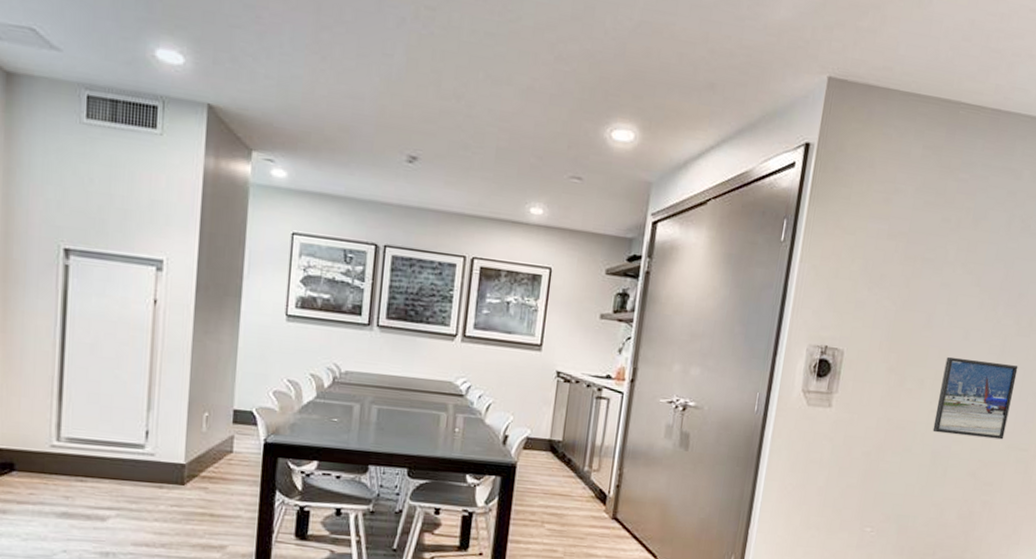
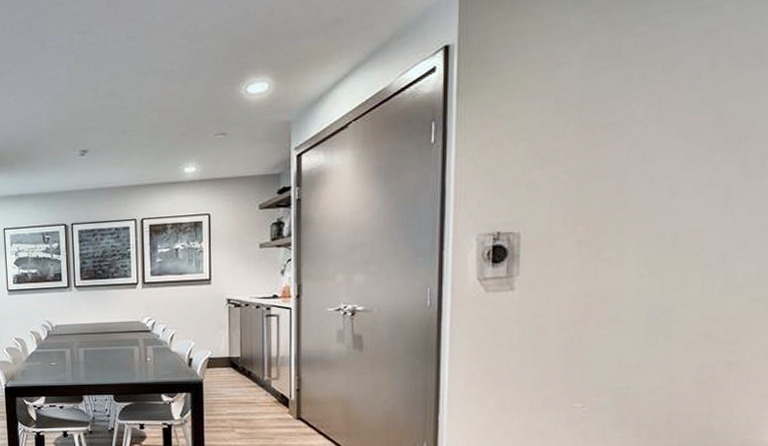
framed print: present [932,356,1019,440] -> none [645,212,753,298]

